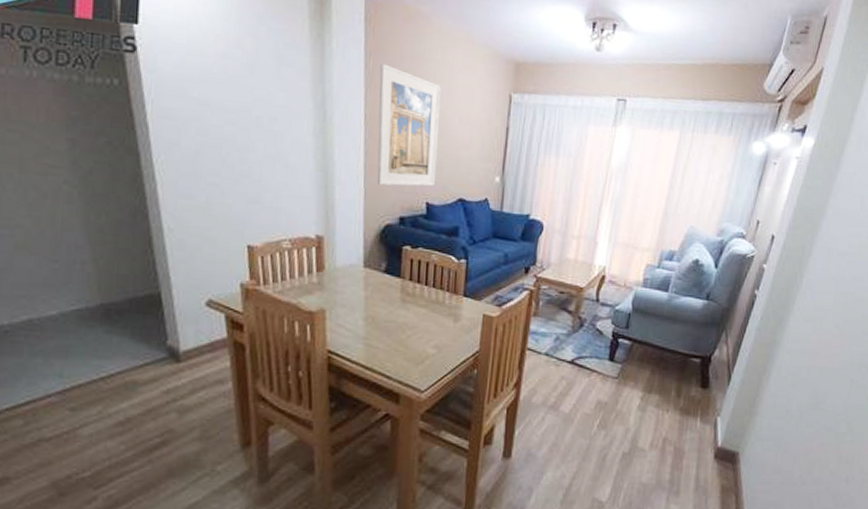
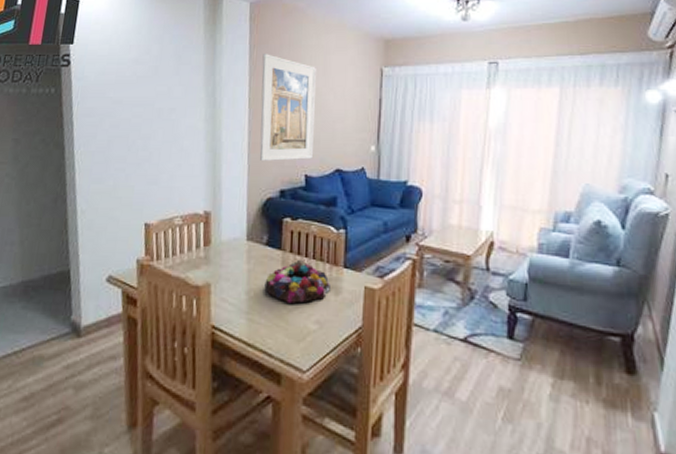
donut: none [383,287,450,330] -> present [264,259,330,303]

